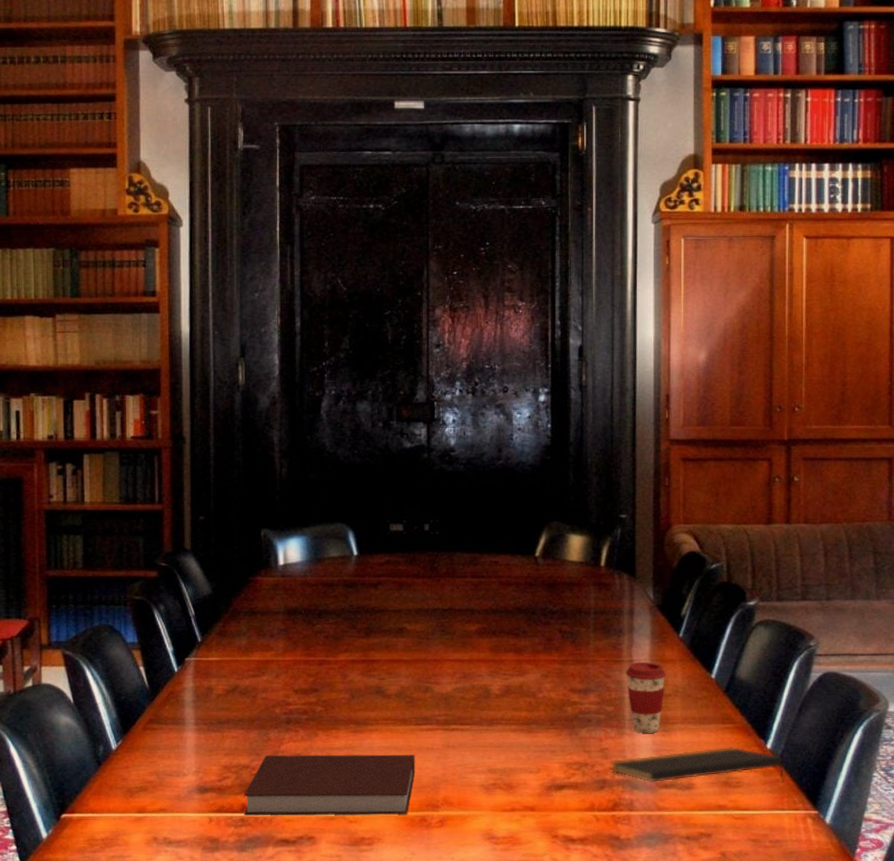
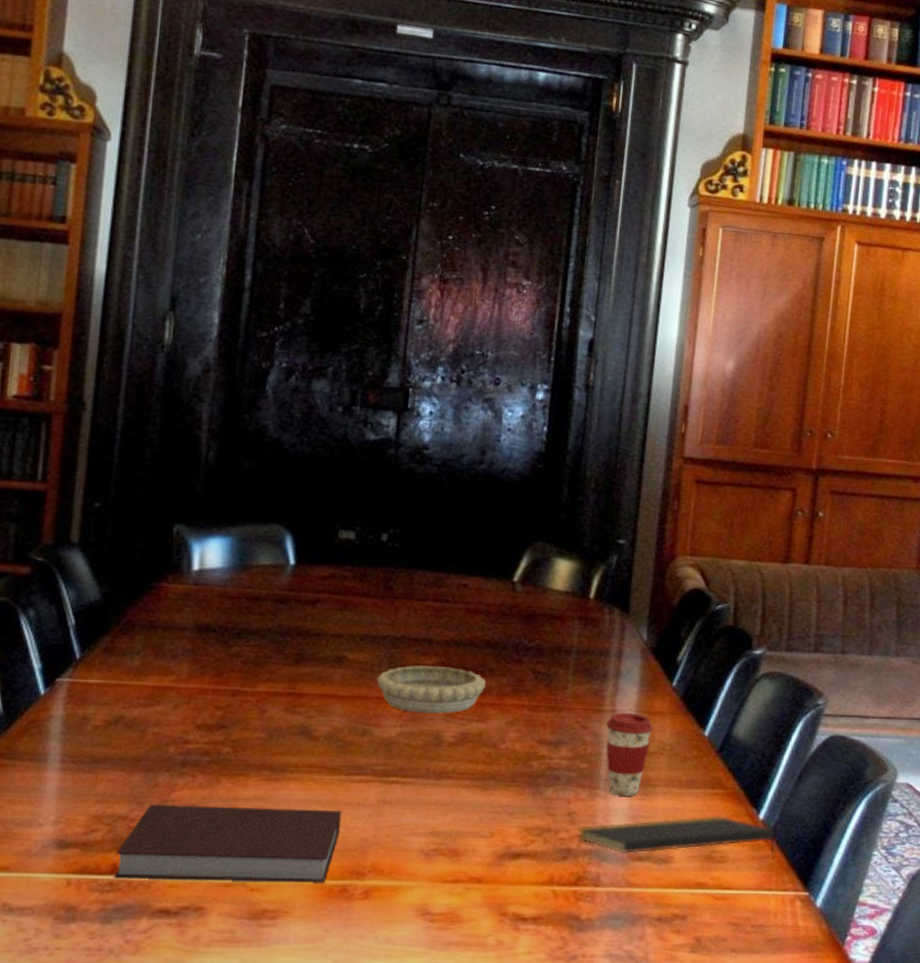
decorative bowl: none [432,631,522,671] -> present [376,665,487,714]

